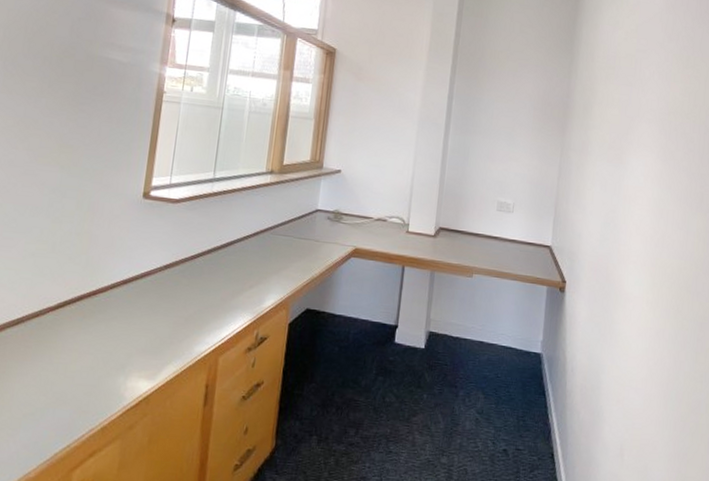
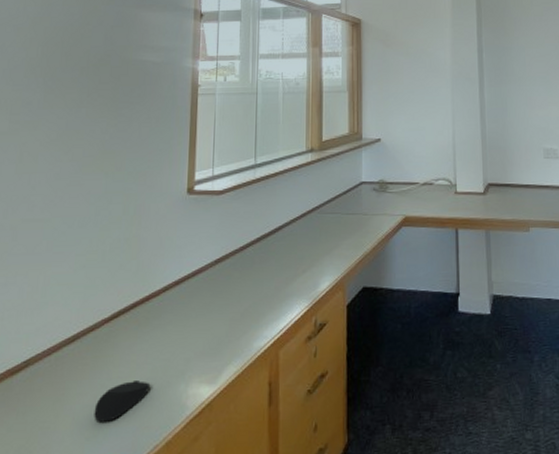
computer mouse: none [33,367,91,402] -> present [94,380,151,422]

